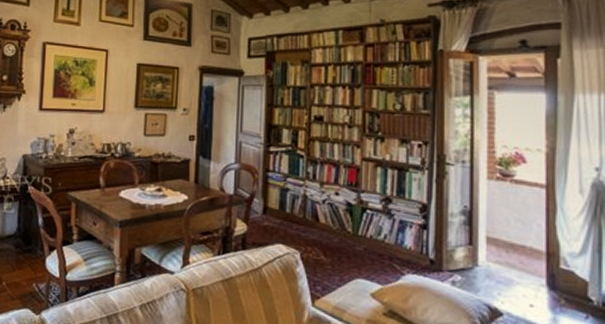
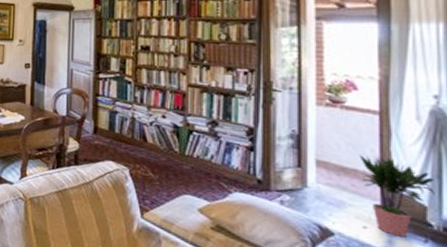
potted plant: none [527,230,595,314] -> present [359,155,435,238]

